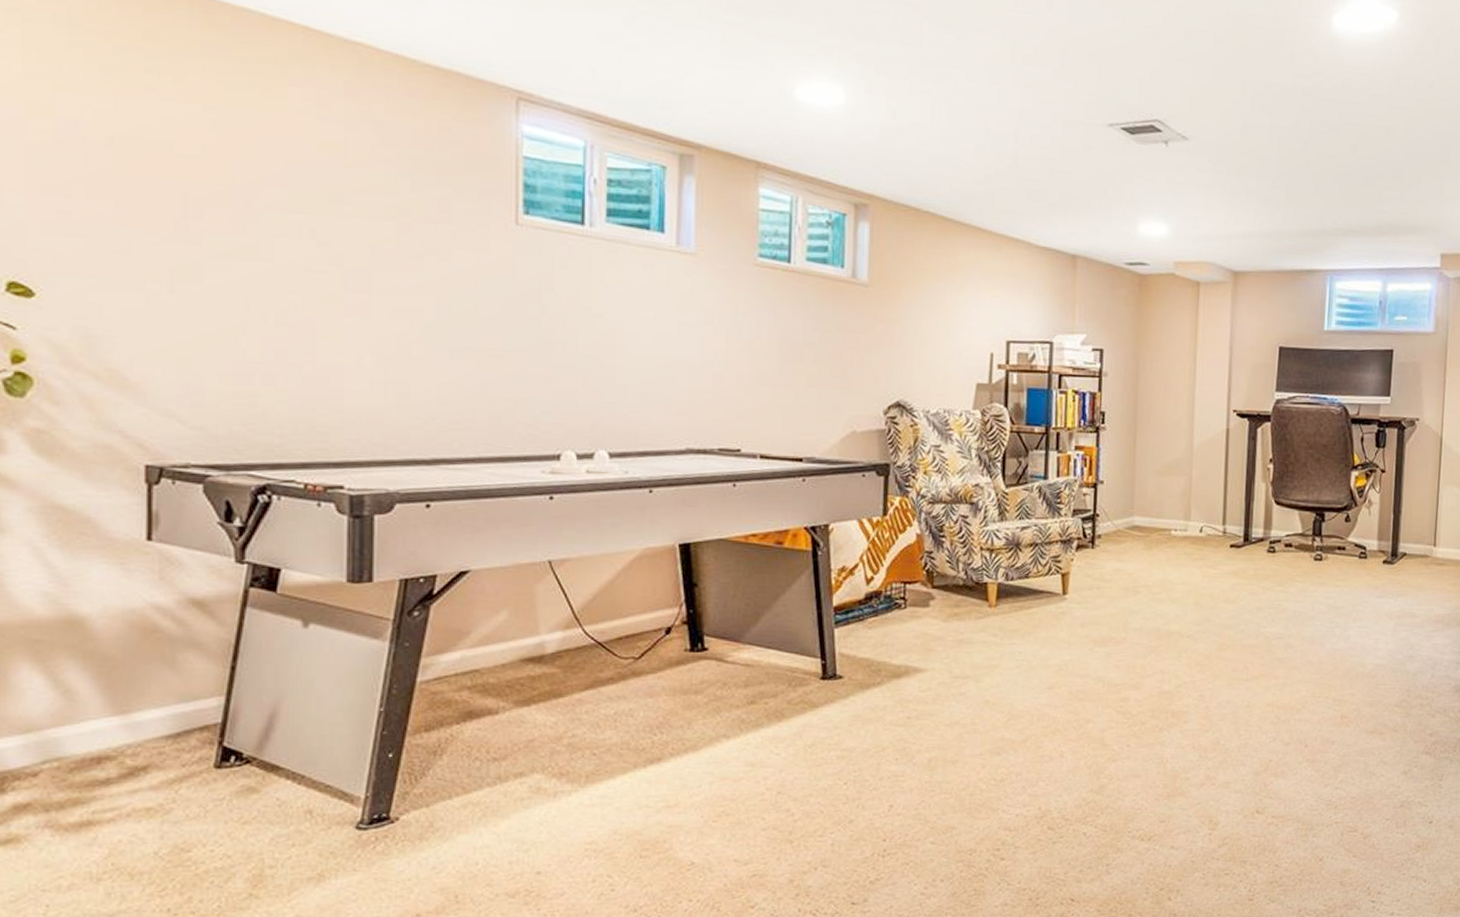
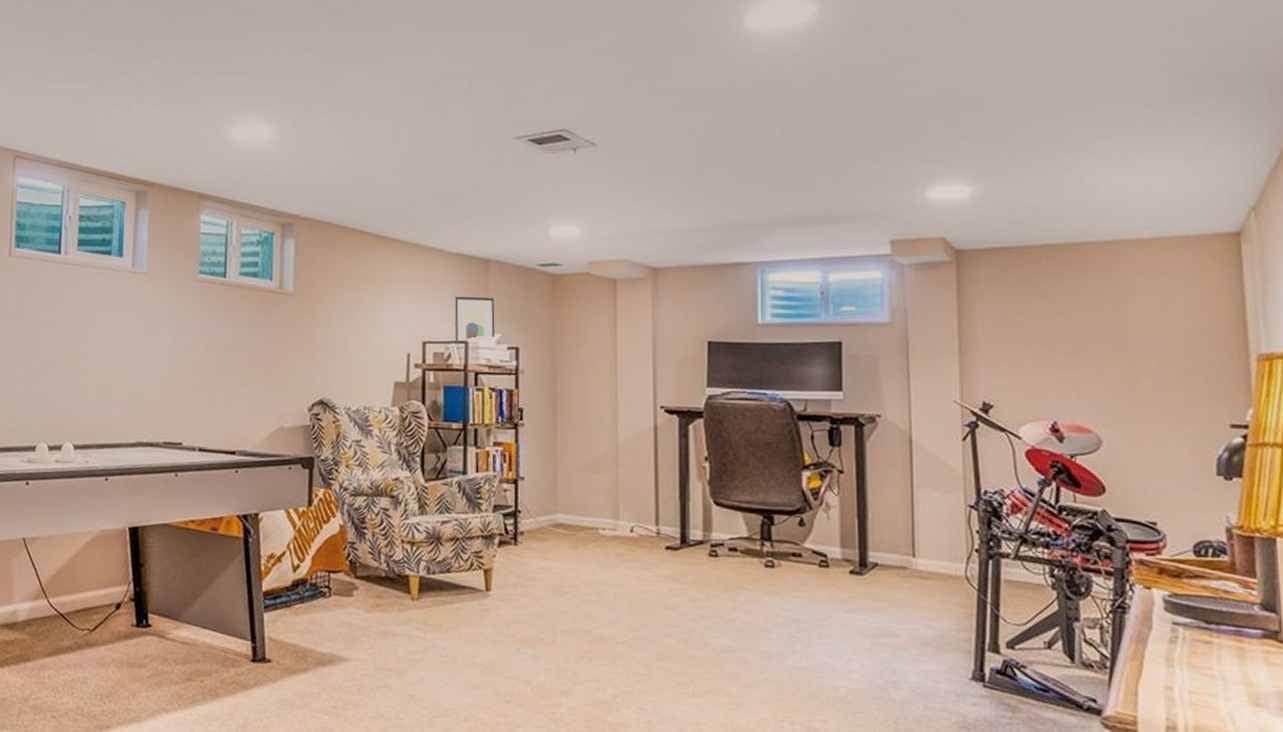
picture frame: none [1040,293,1081,343] -> present [454,296,495,343]

